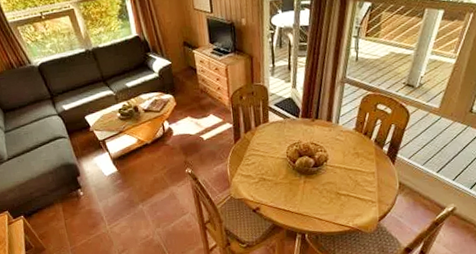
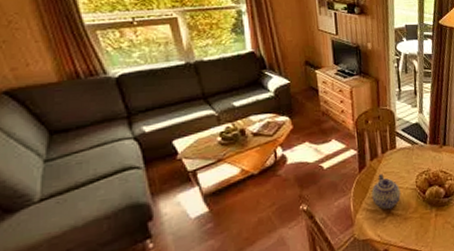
teapot: none [245,145,272,176] -> present [371,174,401,210]

